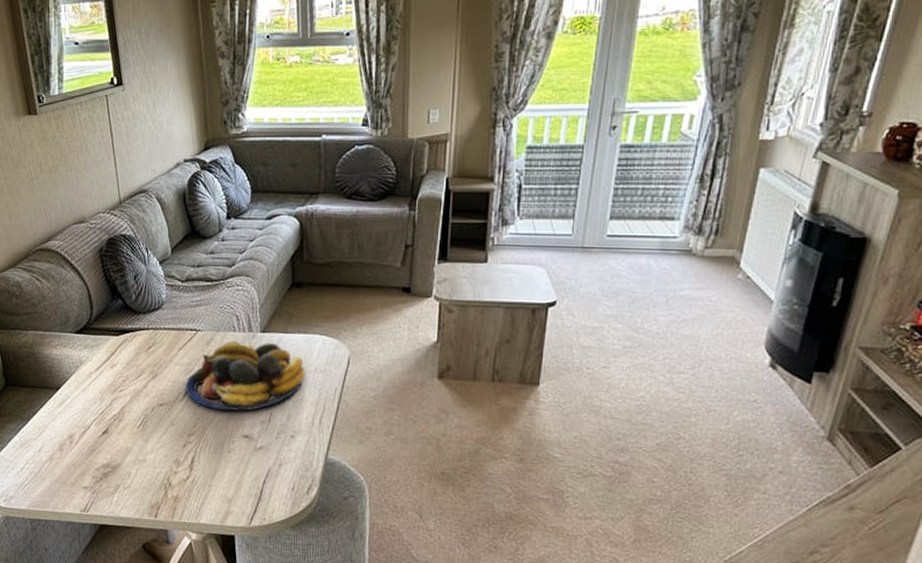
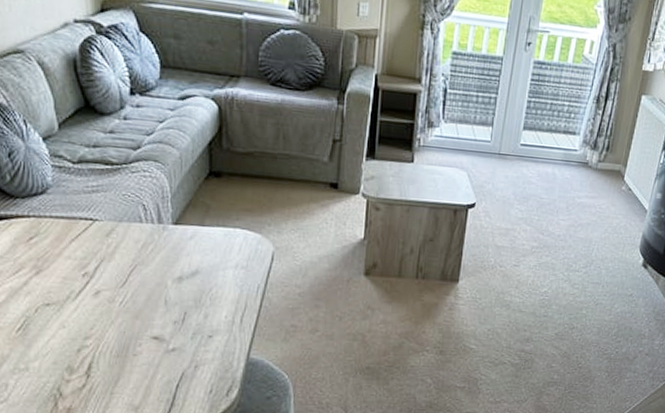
fruit bowl: present [185,341,305,411] -> none [79,233,225,311]

